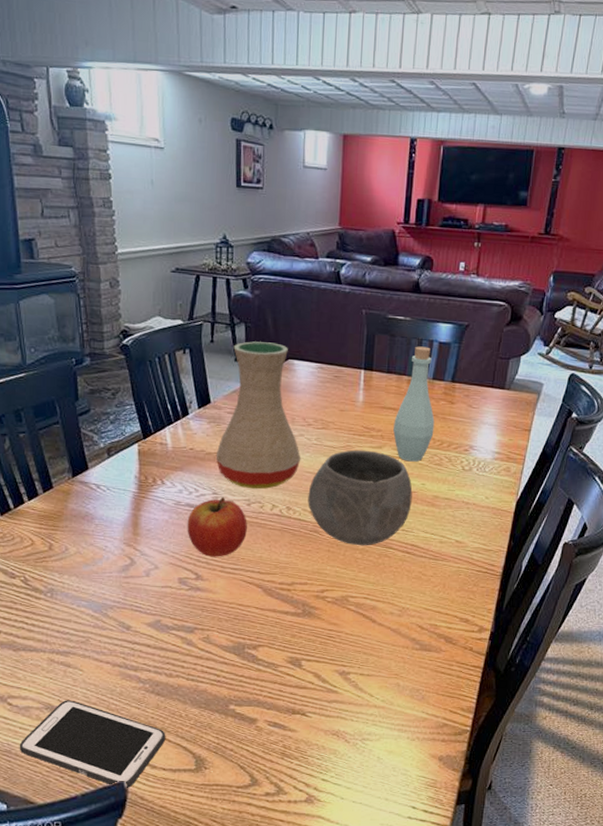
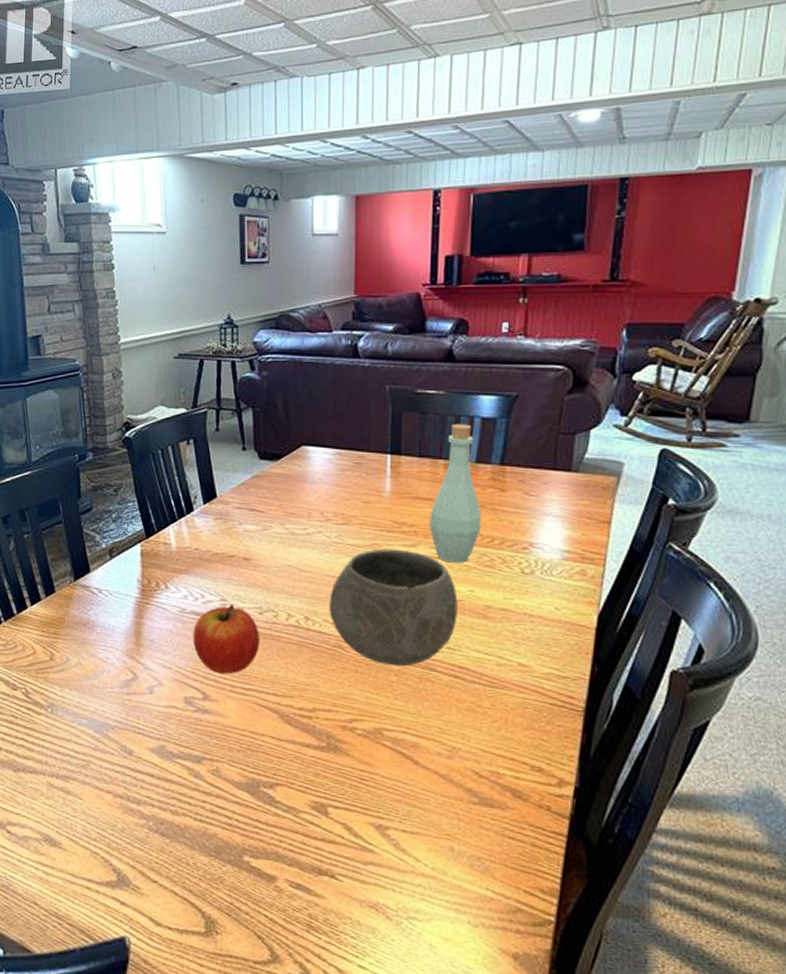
cell phone: present [19,700,166,789] -> none [17,832,172,948]
vase: present [215,341,301,490] -> none [223,428,320,596]

